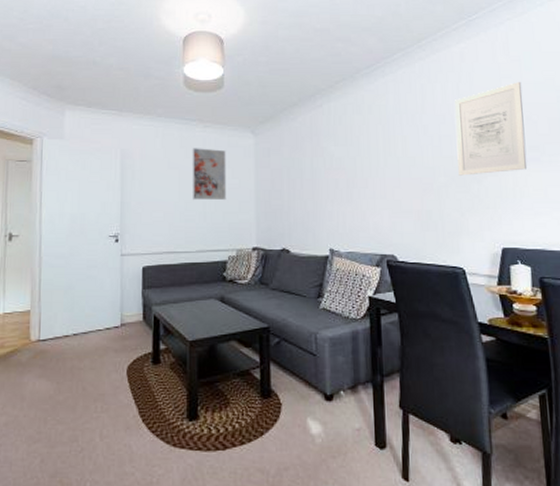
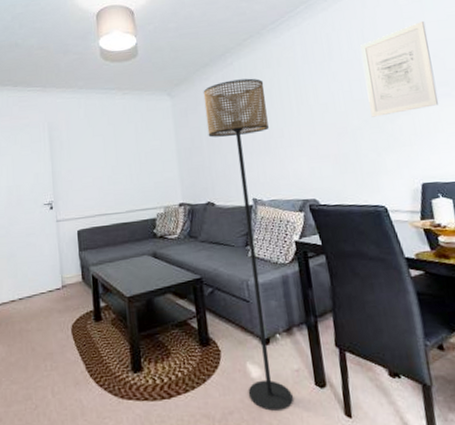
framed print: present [192,148,227,201] -> none [113,114,150,163]
floor lamp: none [288,123,353,469] -> present [203,78,293,411]

